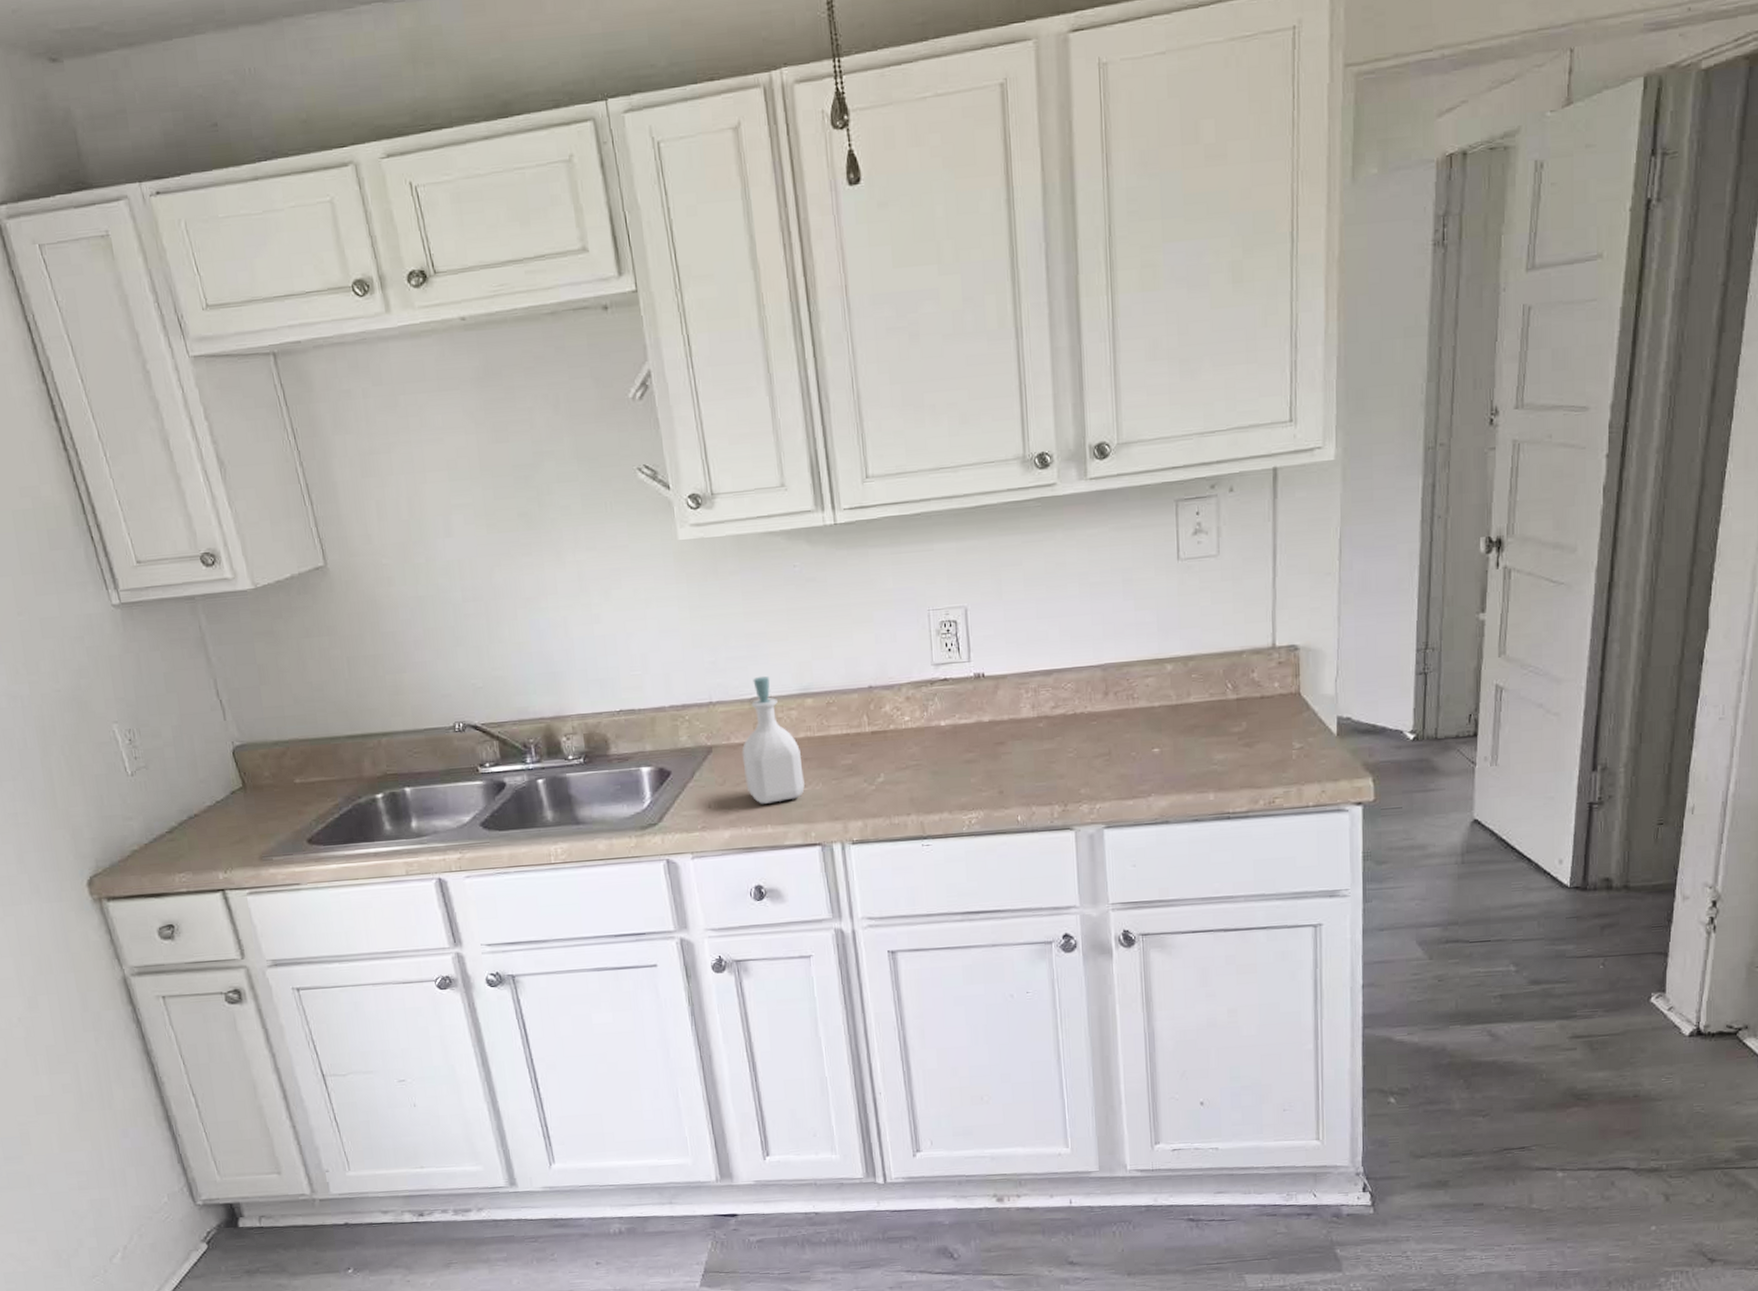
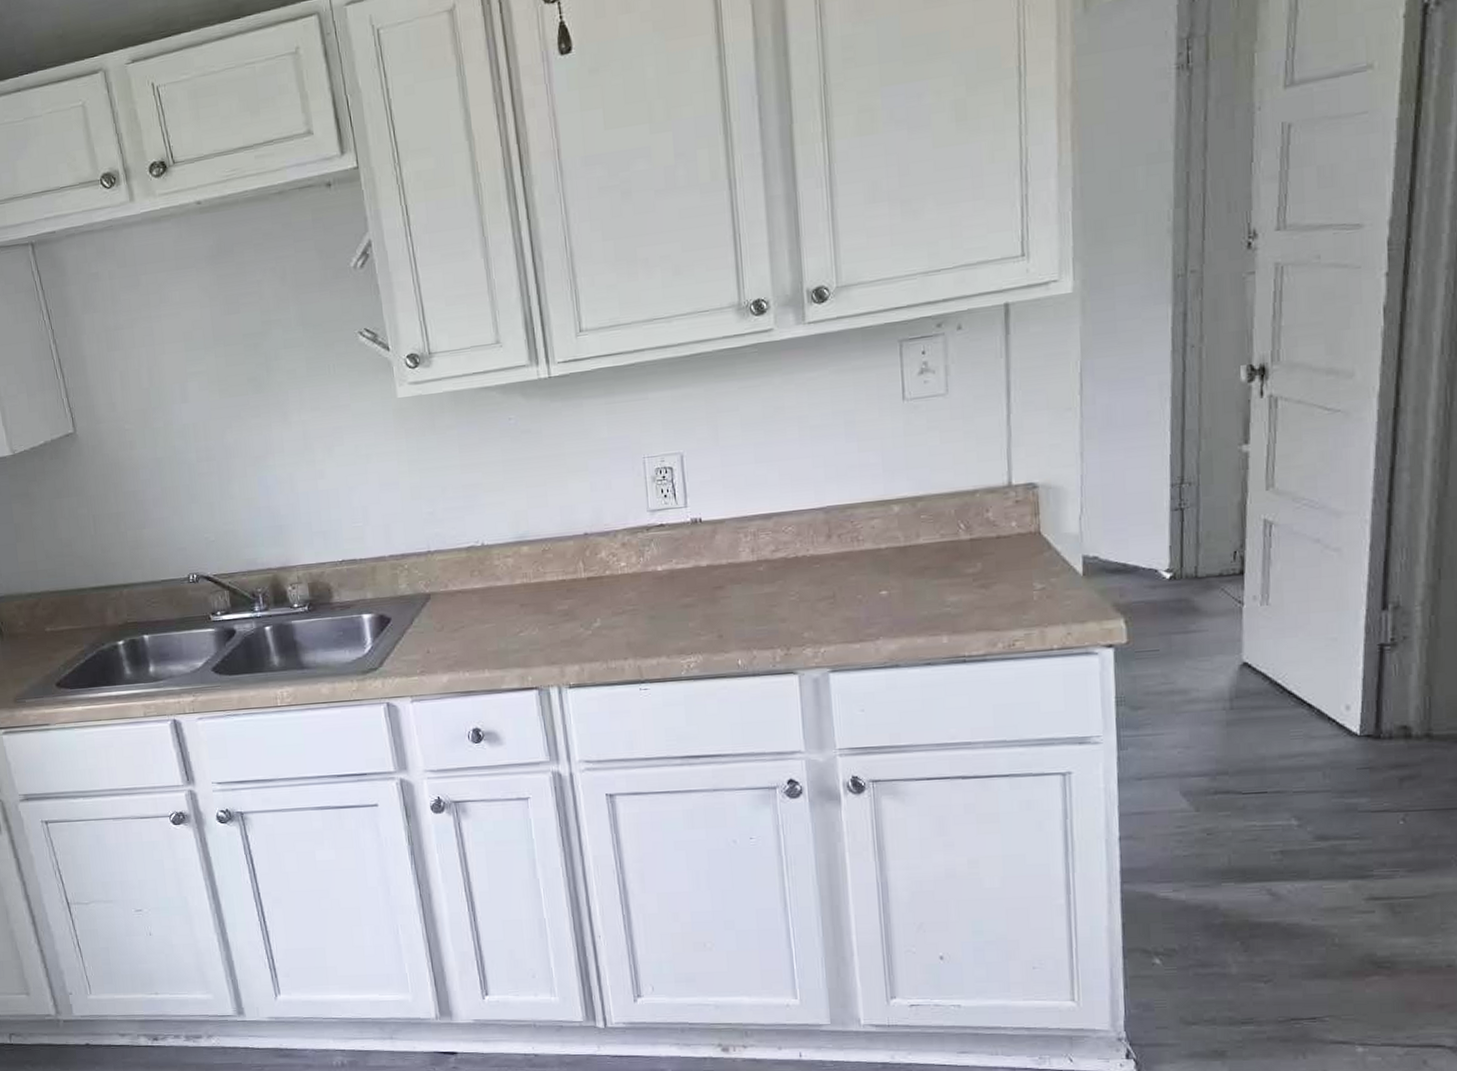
soap bottle: present [742,676,805,804] -> none [459,526,521,649]

